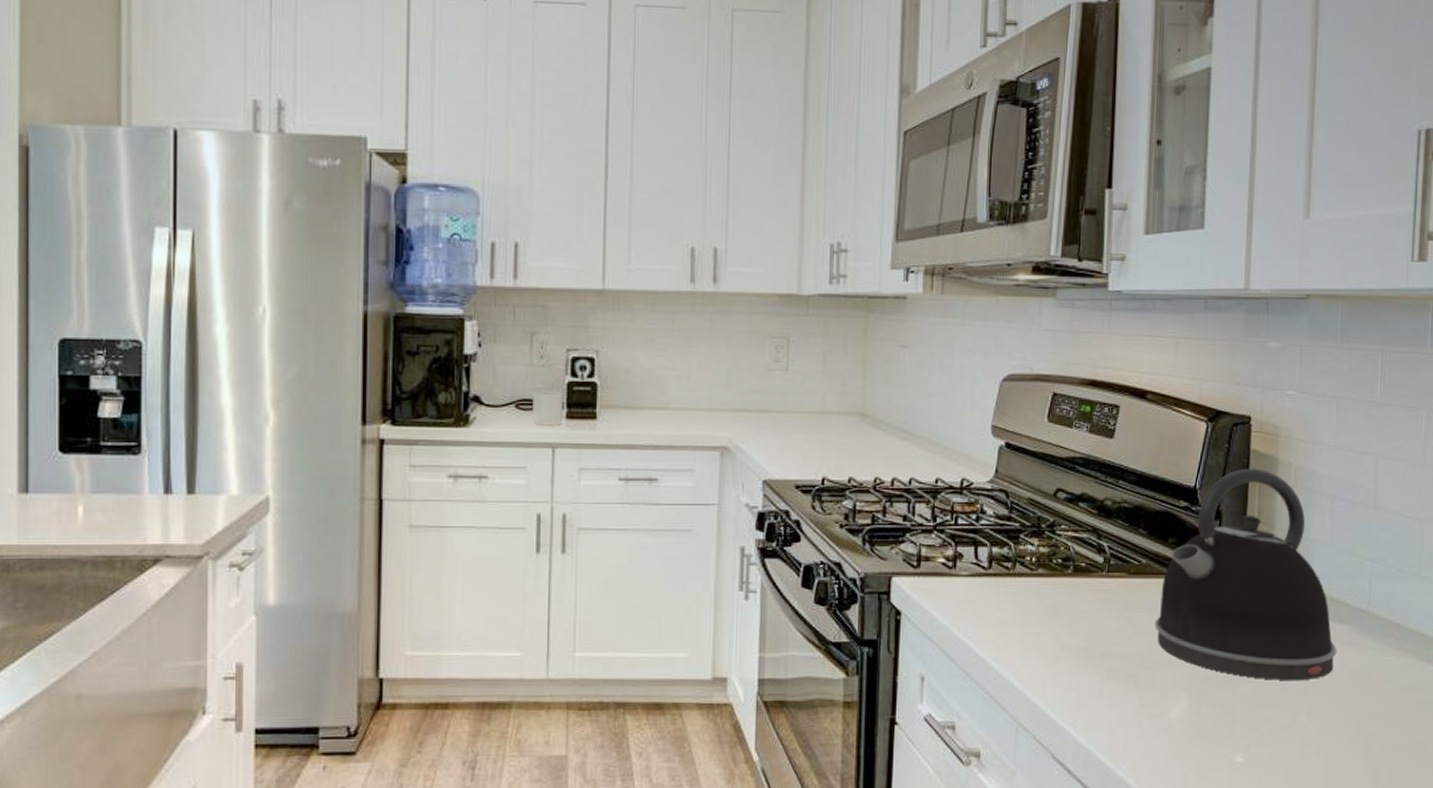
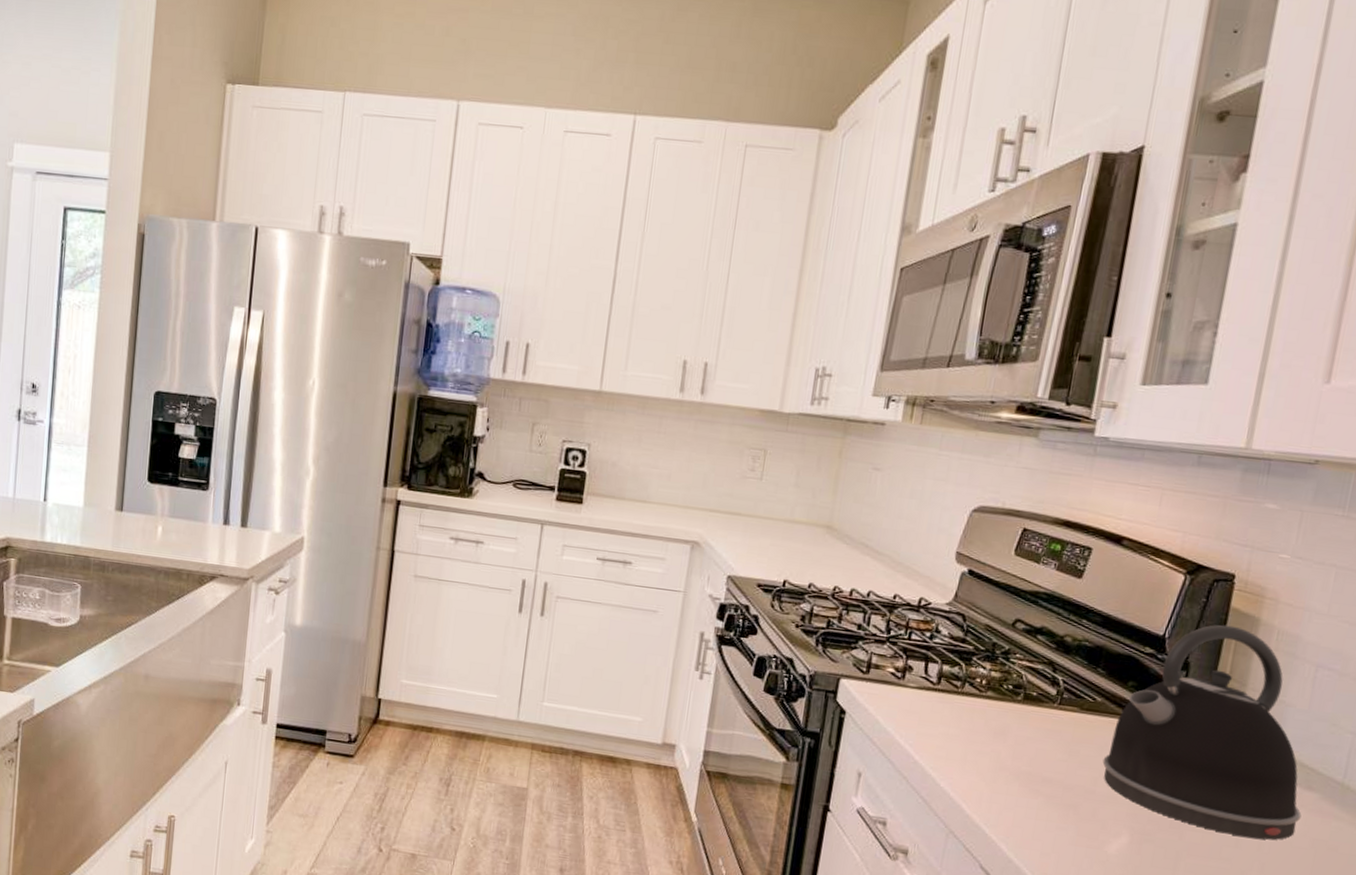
mug: present [532,390,564,426] -> none [527,474,557,506]

